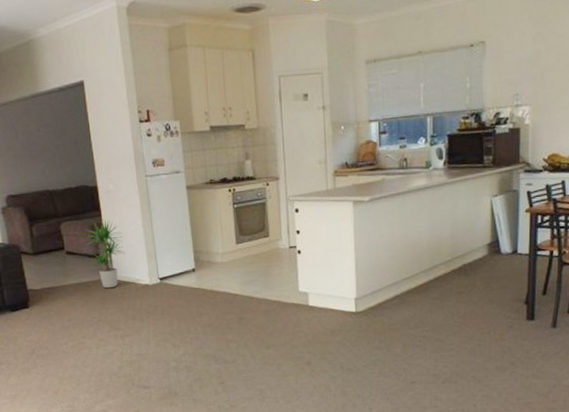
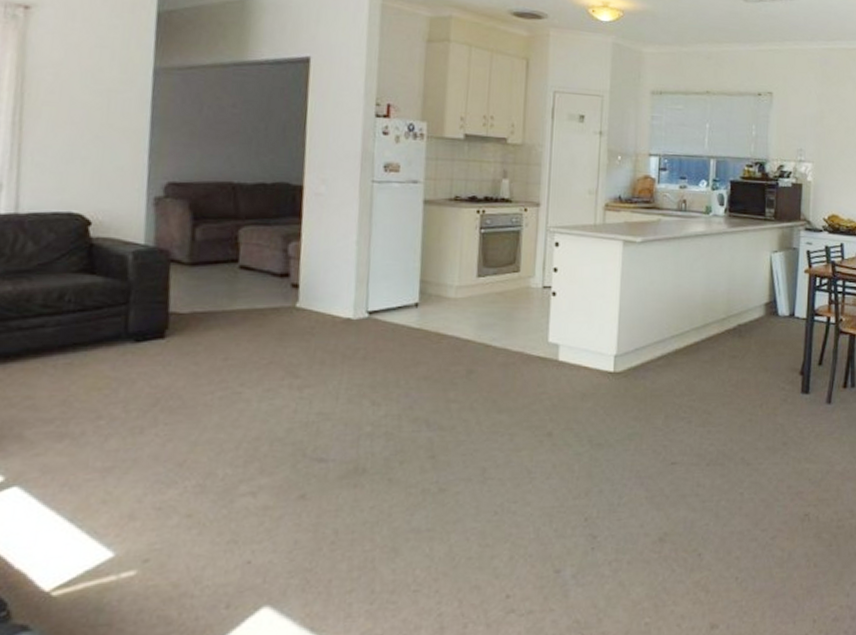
potted plant: present [85,220,126,289] -> none [272,229,327,320]

